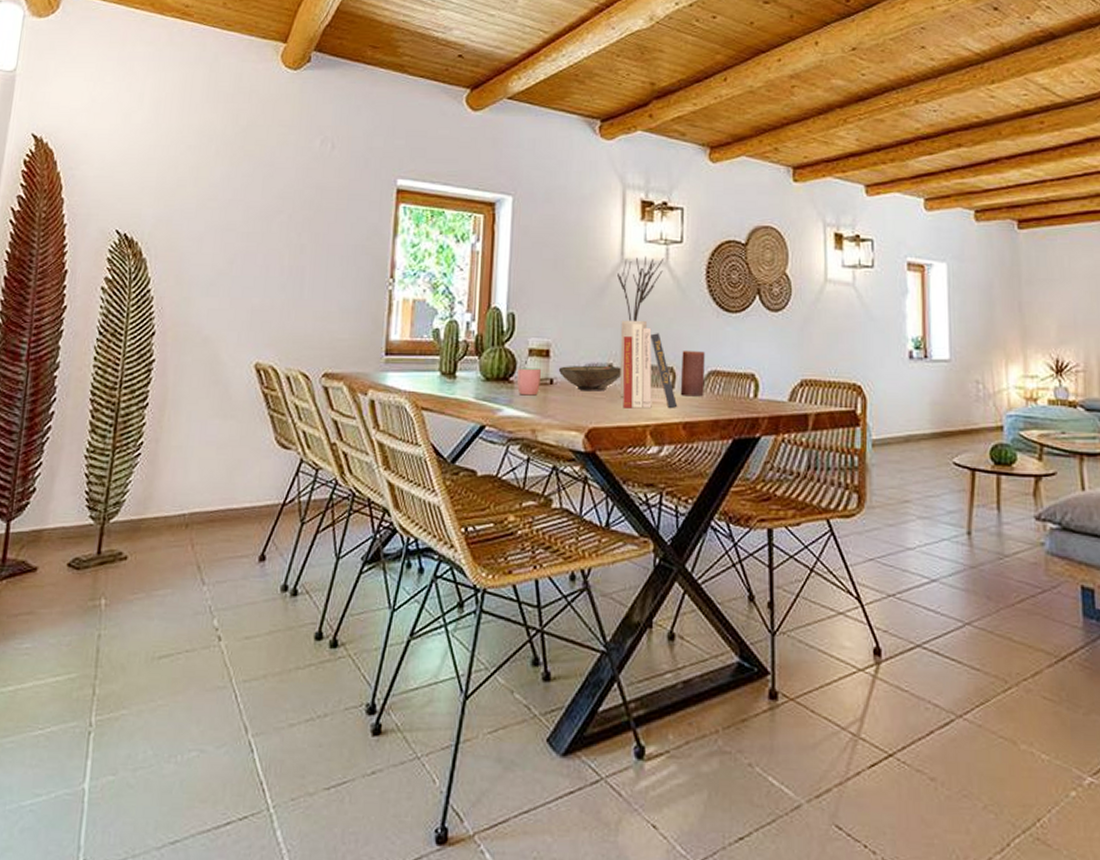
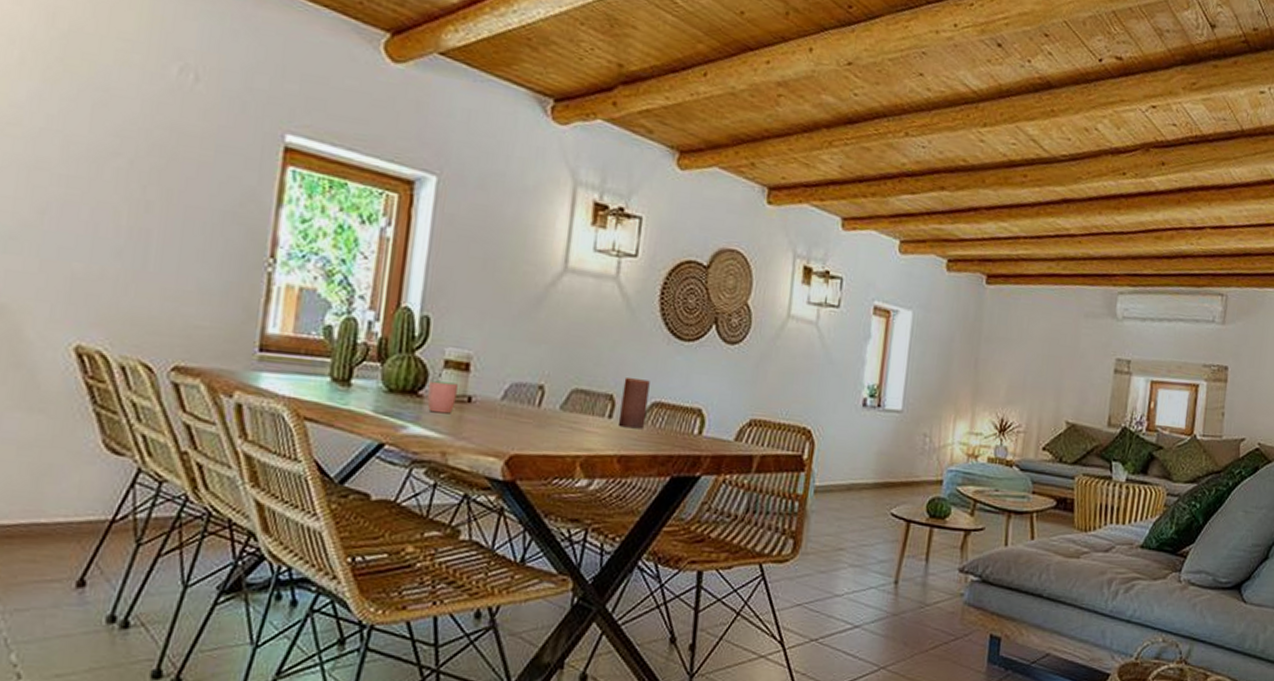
bowl: present [558,365,621,391] -> none [478,383,553,414]
vase: present [617,256,665,398] -> none [548,267,615,424]
books: present [622,324,678,409] -> none [552,342,615,441]

